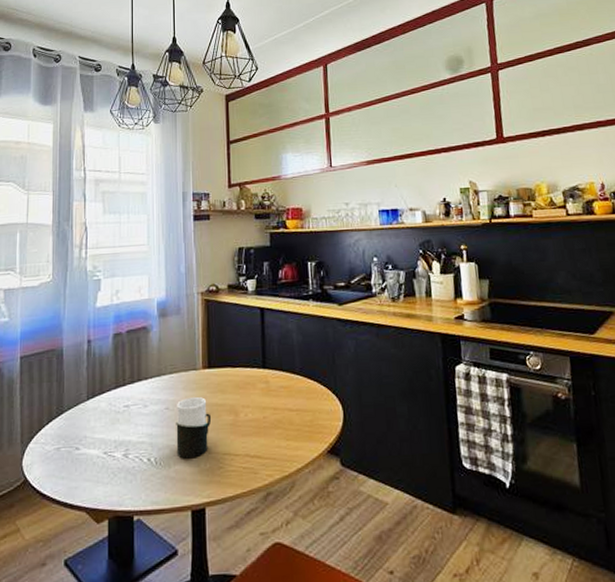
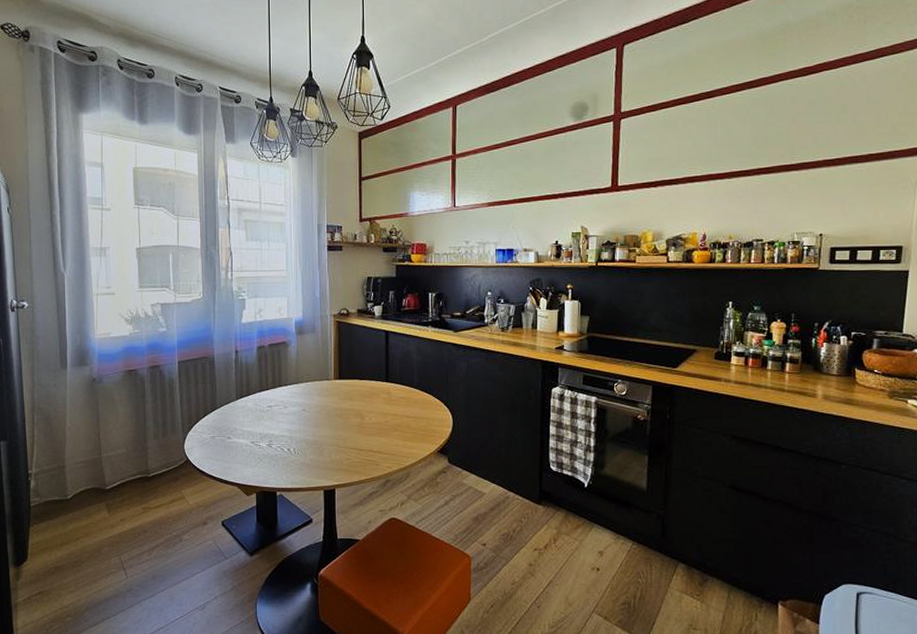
cup: present [176,396,212,459] -> none [311,401,341,451]

